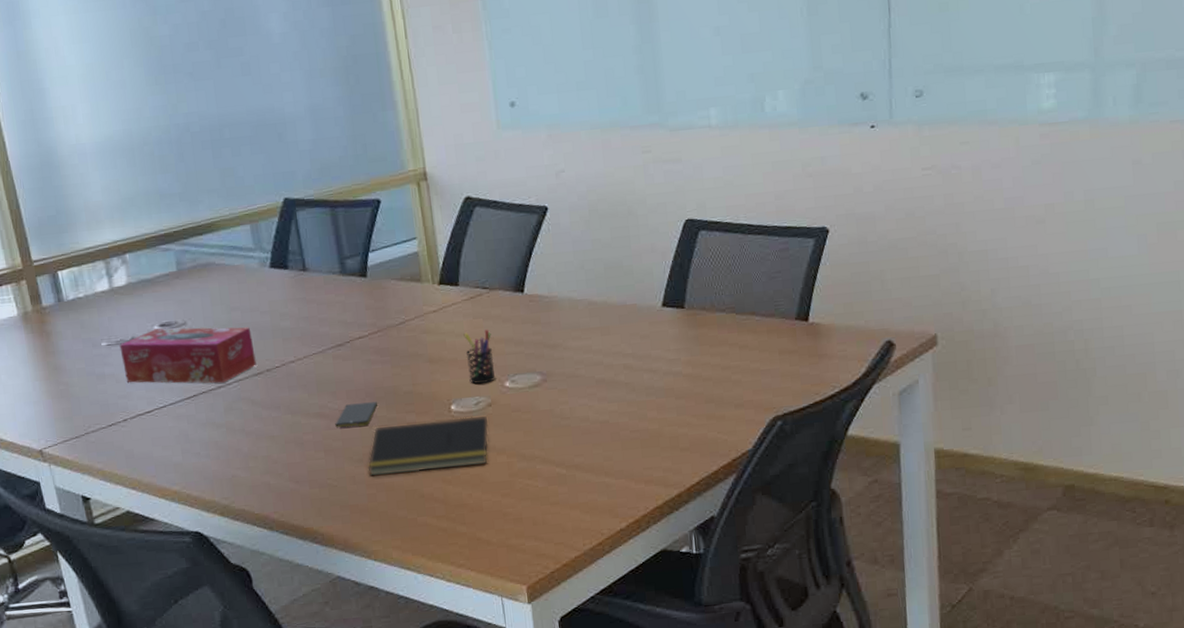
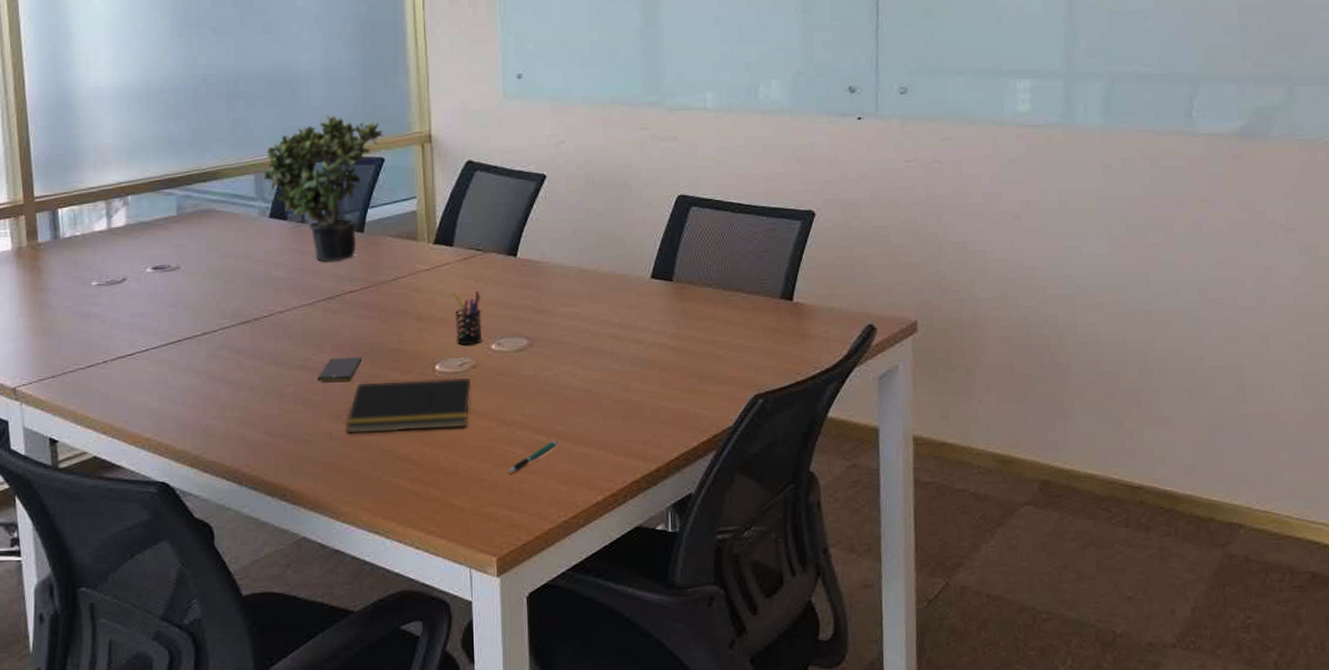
tissue box: present [119,327,256,383] -> none [109,271,245,329]
potted plant: none [259,158,377,309] -> present [263,115,383,262]
pen: none [531,472,579,506] -> present [507,440,559,473]

